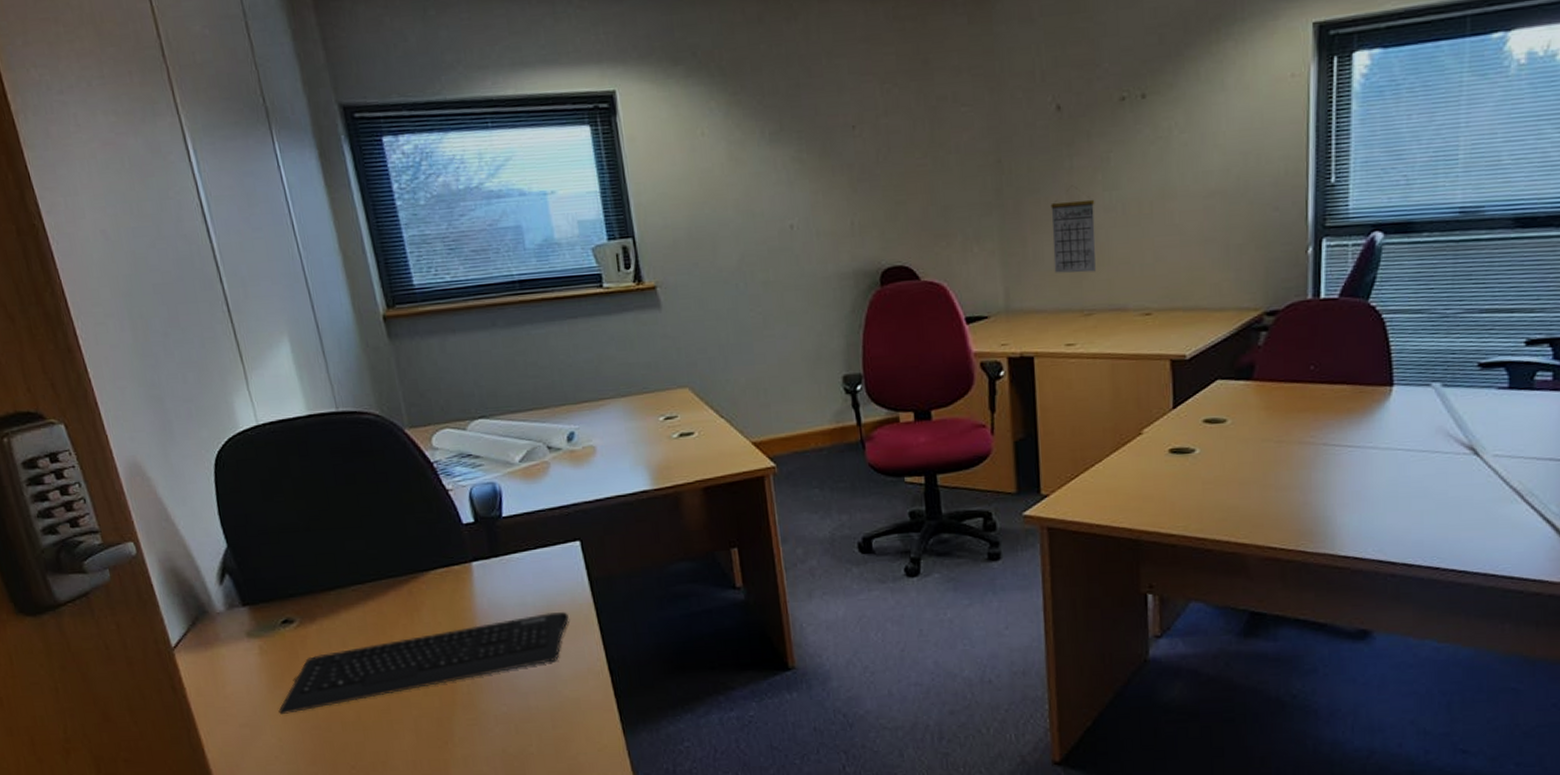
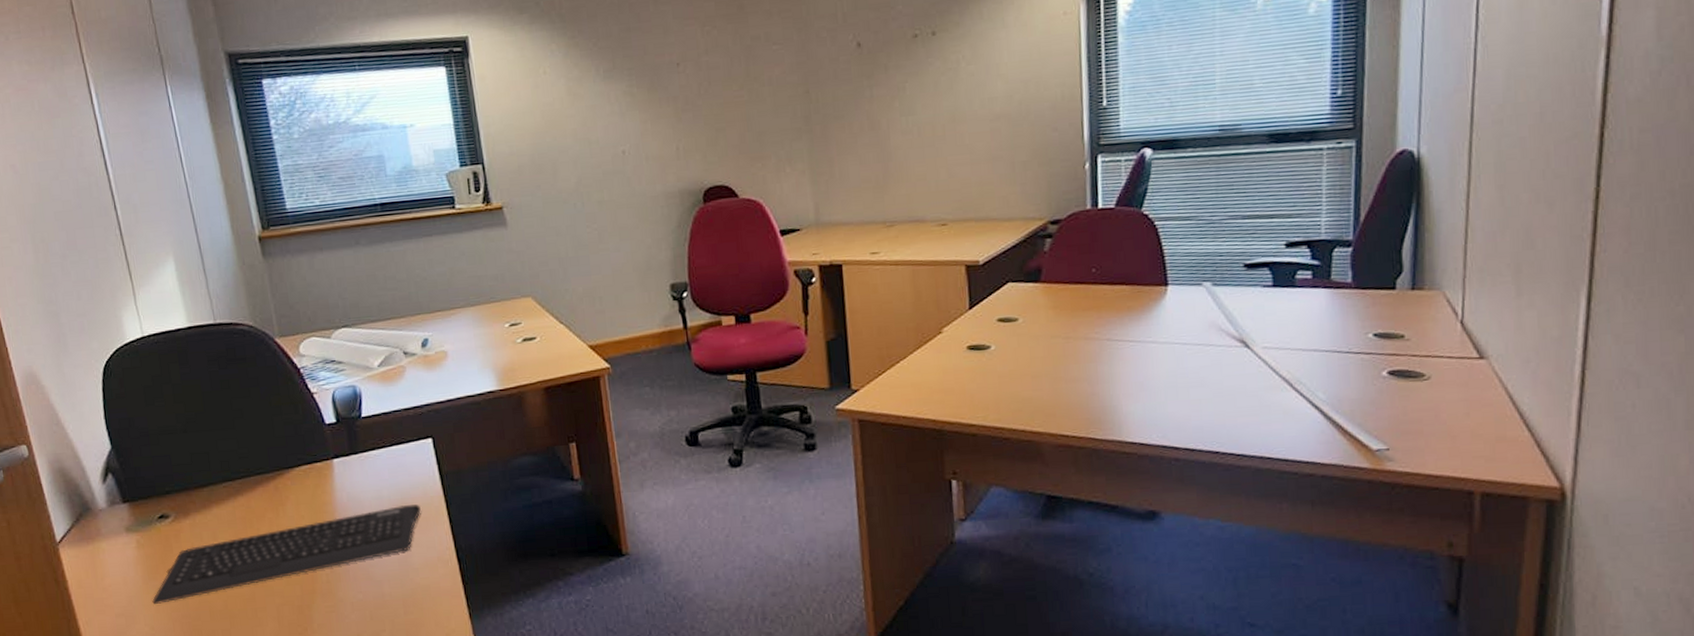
calendar: present [1050,185,1096,273] -> none [854,112,896,190]

